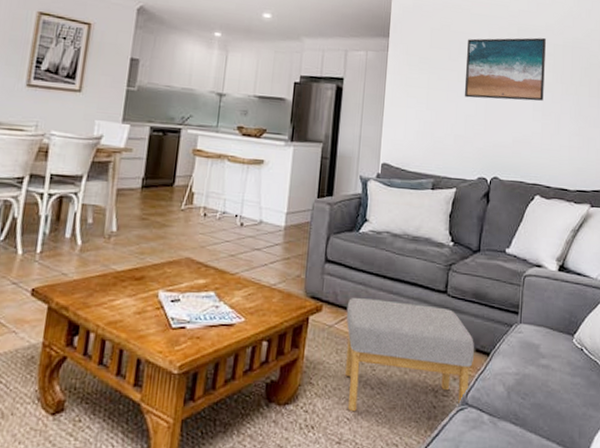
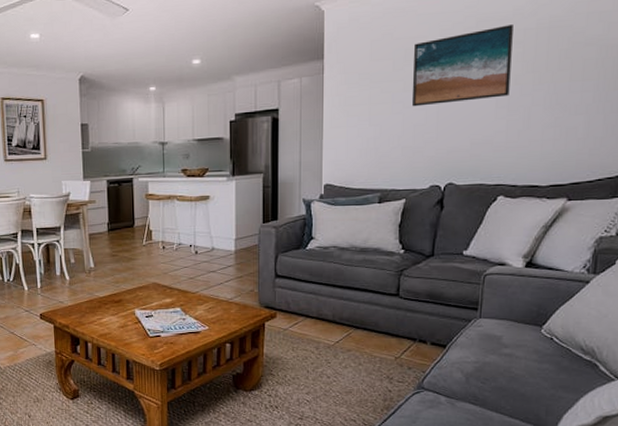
footstool: present [344,297,474,412] -> none [299,304,429,396]

